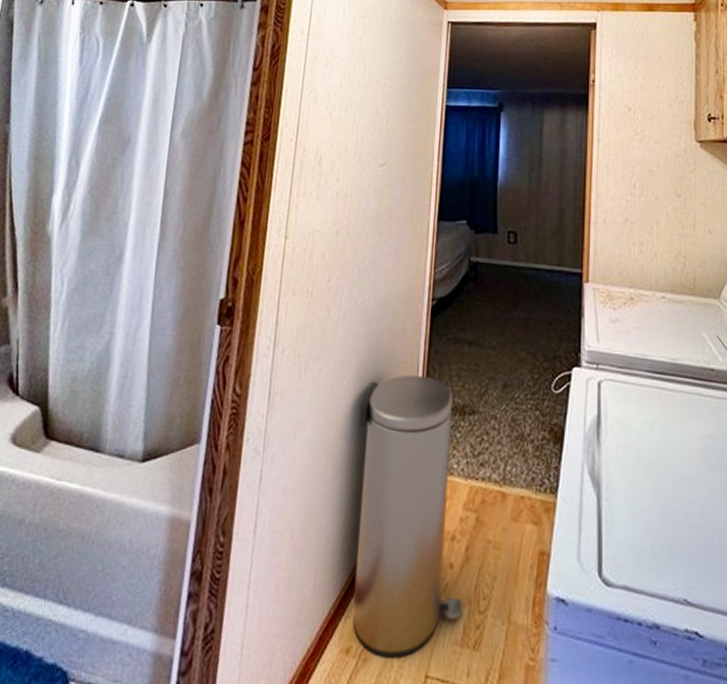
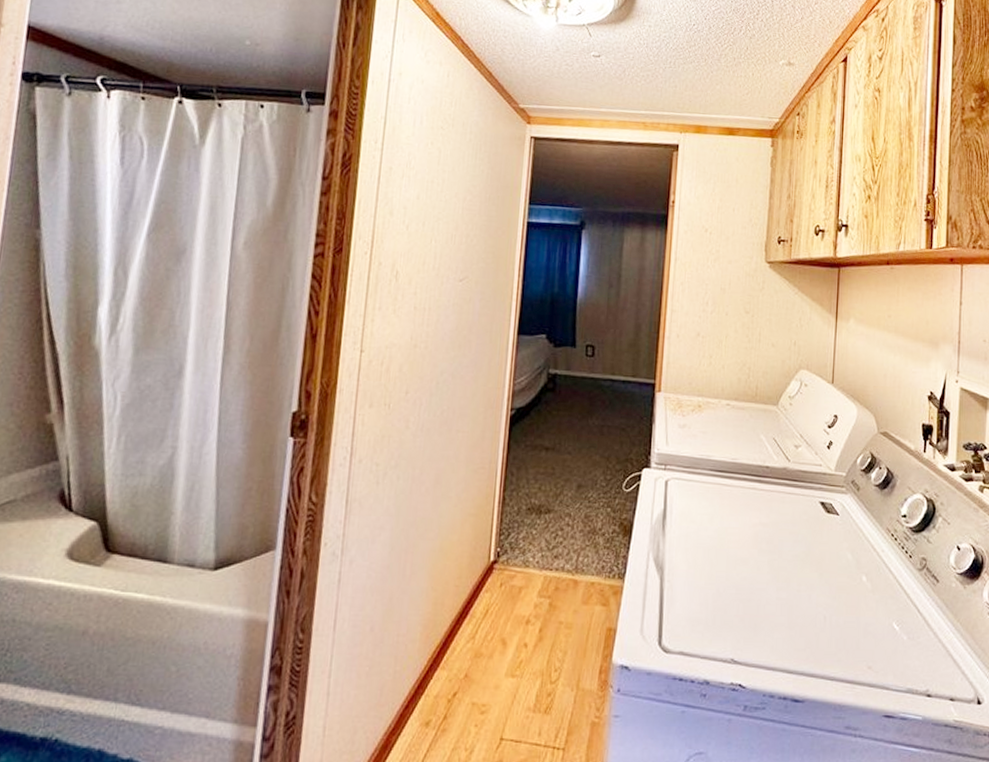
pedal bin: present [352,374,463,659] -> none [432,479,536,727]

